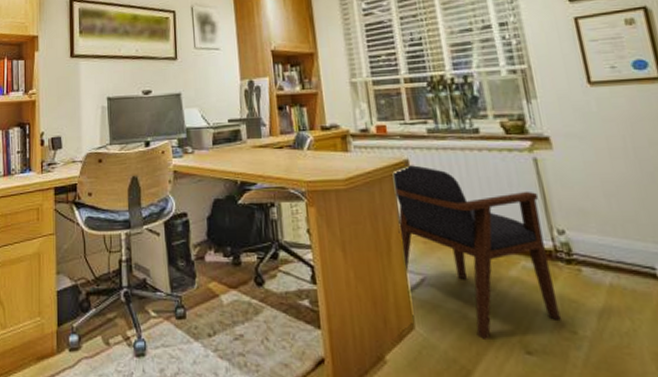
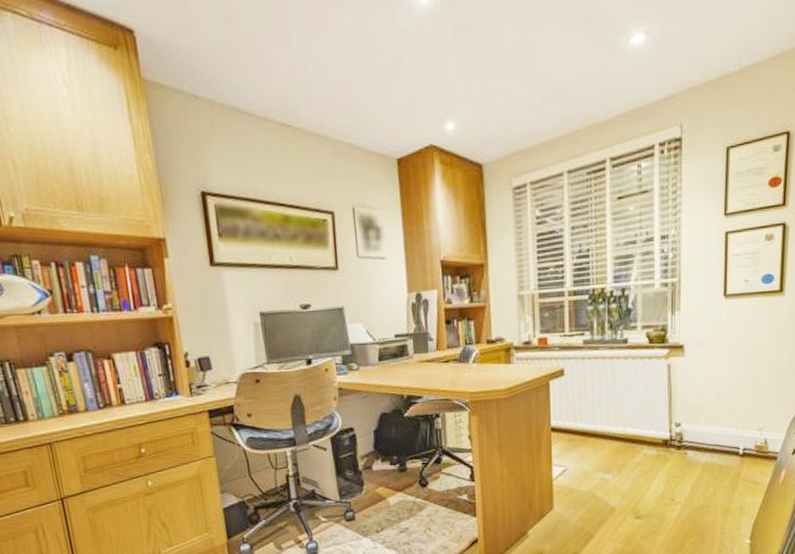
armchair: present [394,164,561,339] -> none [548,373,666,511]

